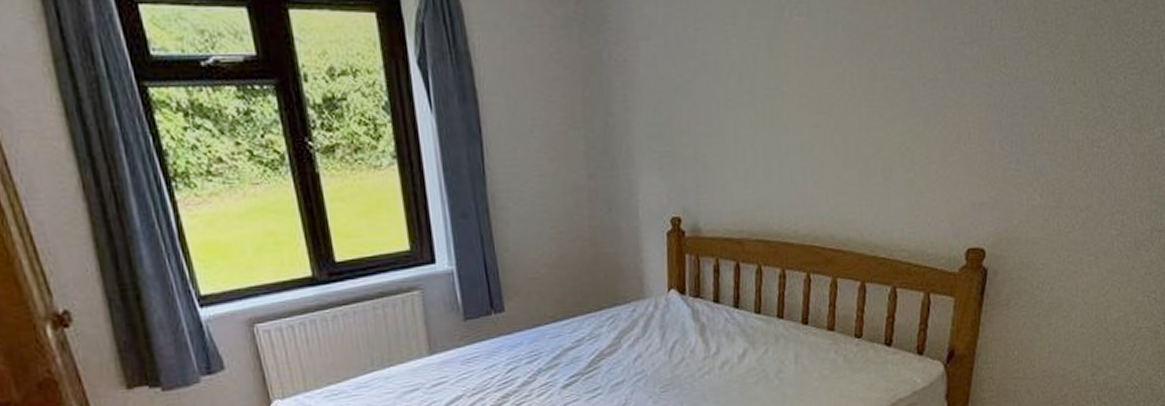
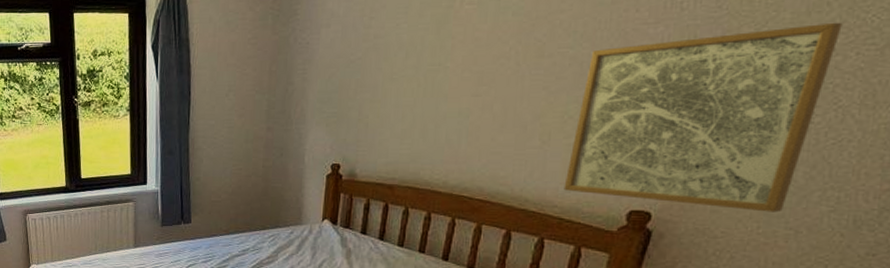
wall art: none [908,45,1113,240] -> present [563,22,843,213]

